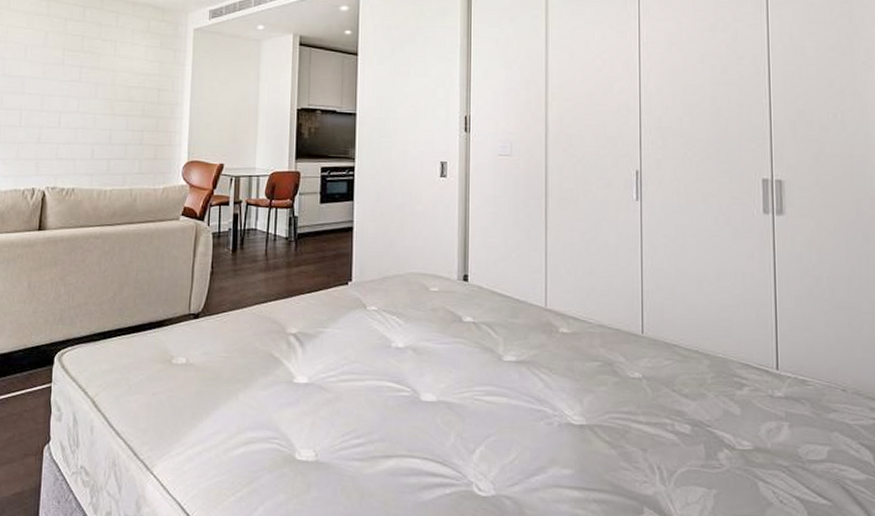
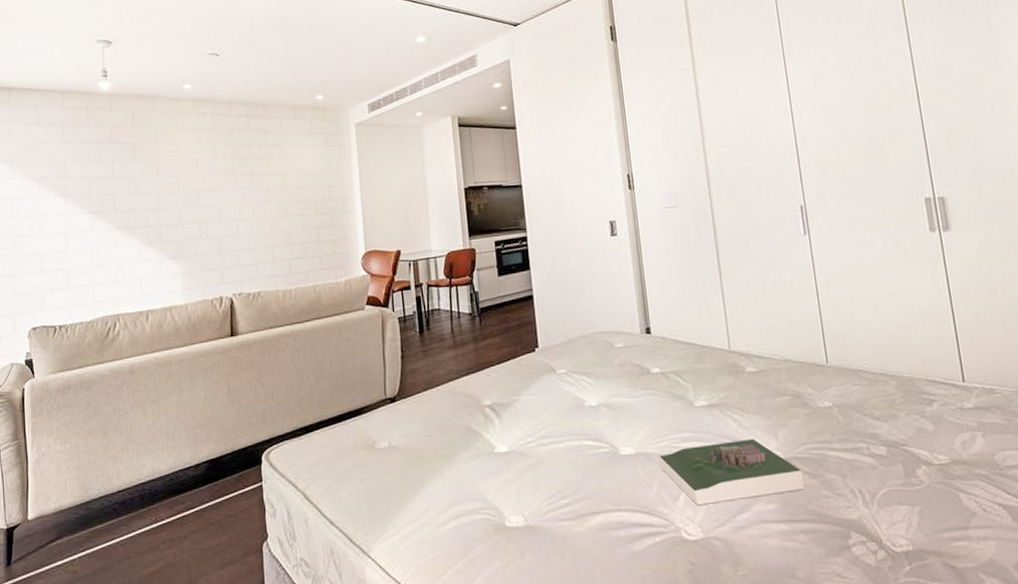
book: none [460,400,603,462] -> present [659,438,805,506]

